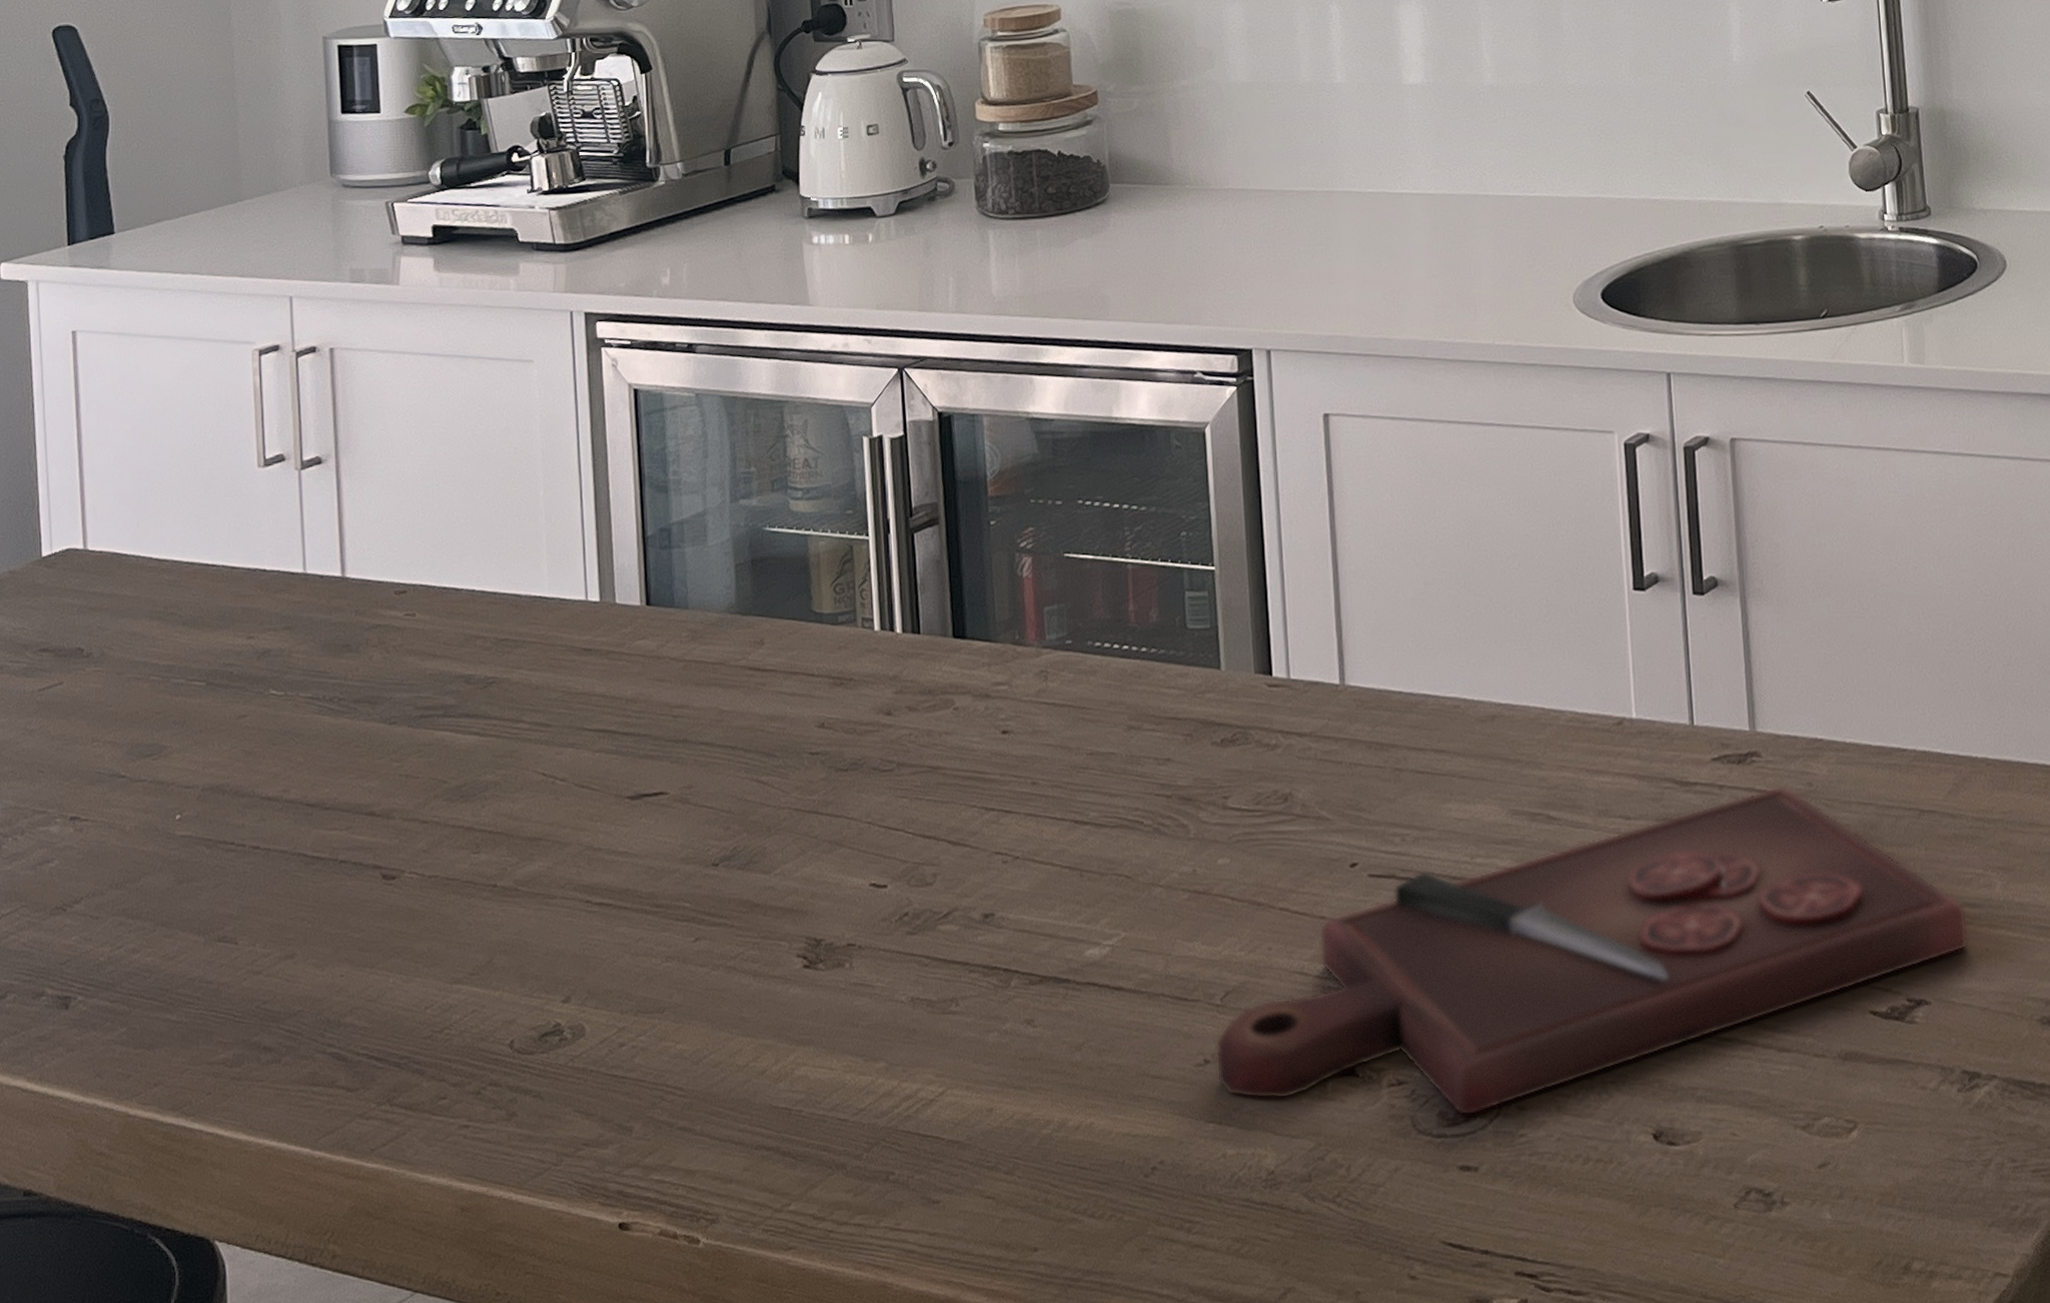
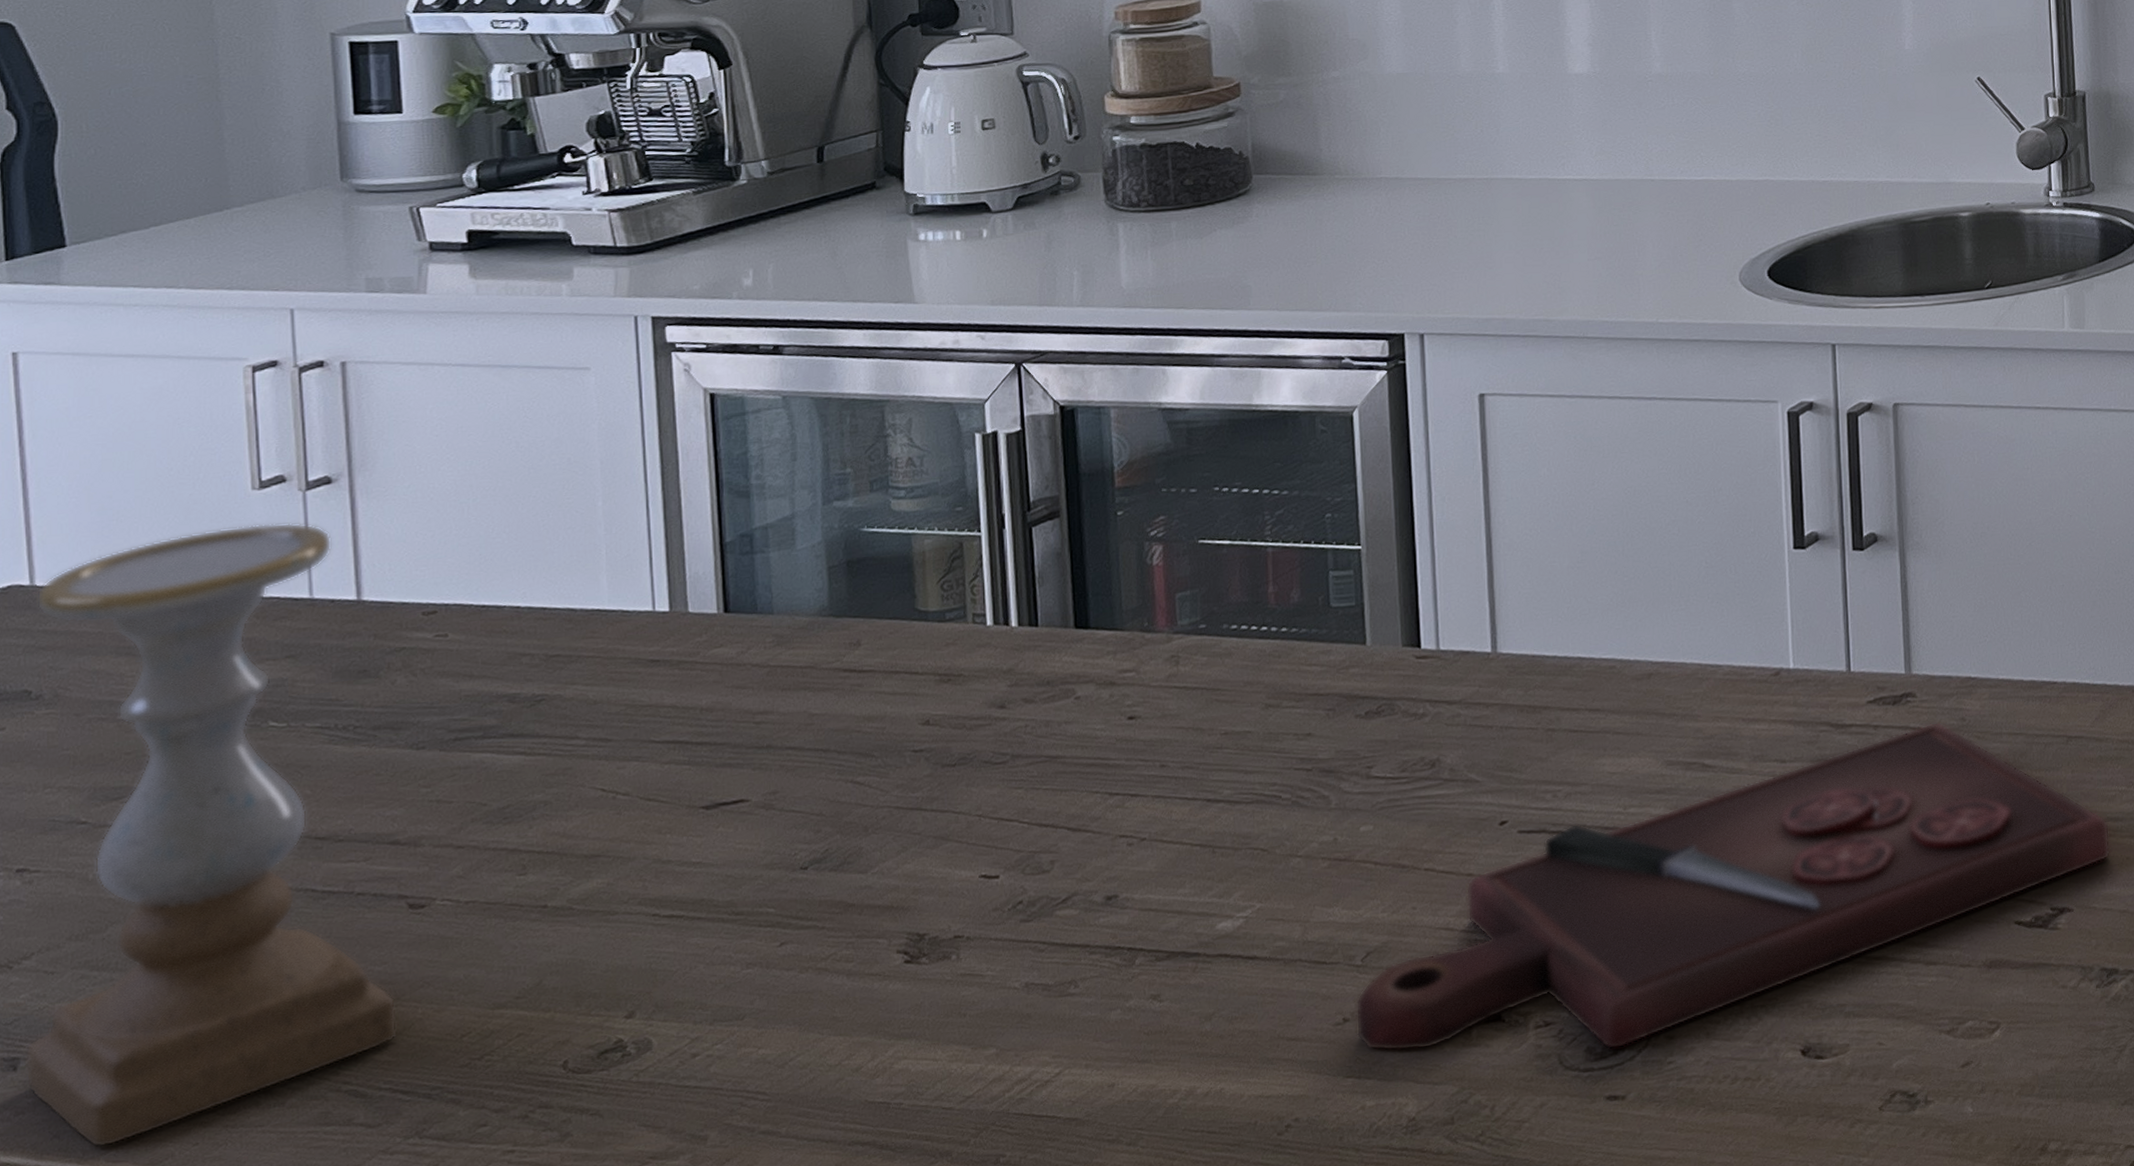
candle holder: none [75,499,374,1089] -> present [24,522,399,1148]

